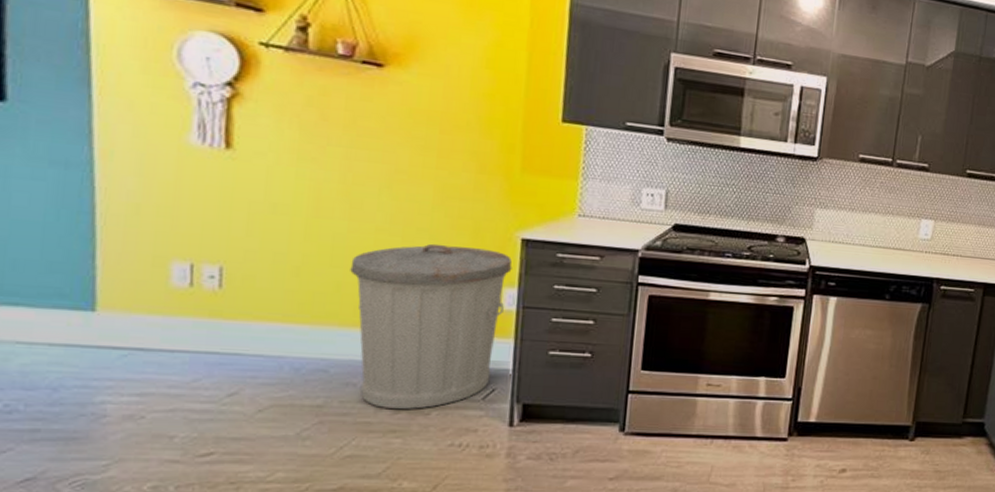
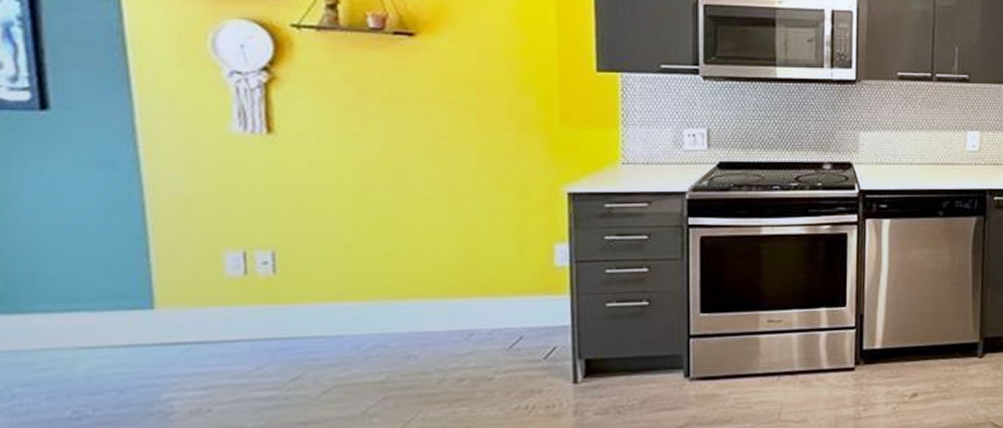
trash can: present [350,243,513,409] -> none [401,206,561,378]

